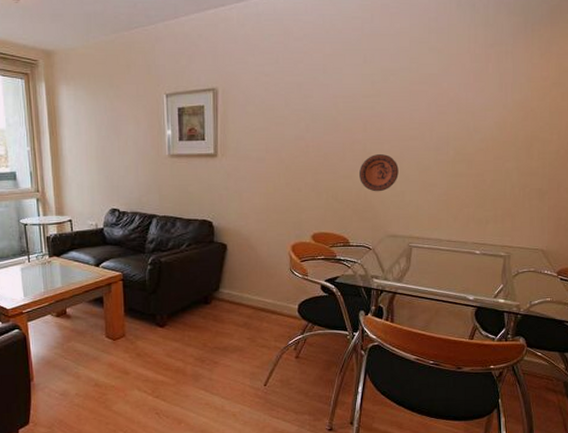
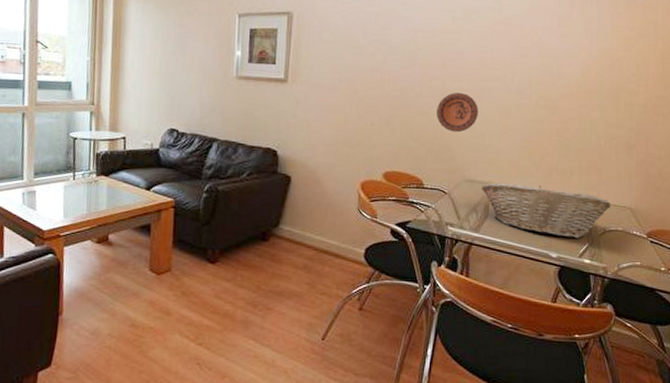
fruit basket: none [403,235,523,281] -> present [481,182,610,239]

